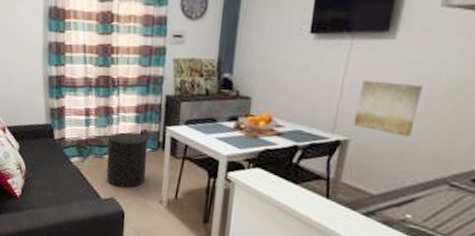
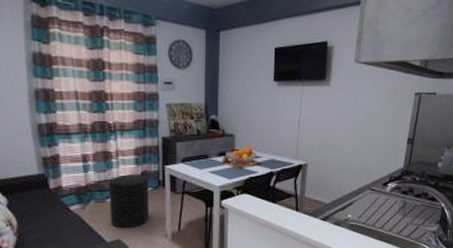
wall art: present [353,80,423,137] -> none [309,117,349,158]

